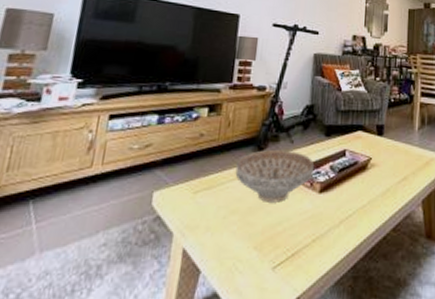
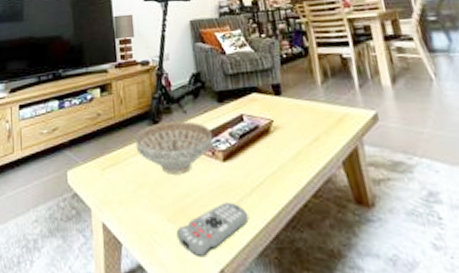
remote control: none [260,232,333,286] -> present [176,202,249,258]

